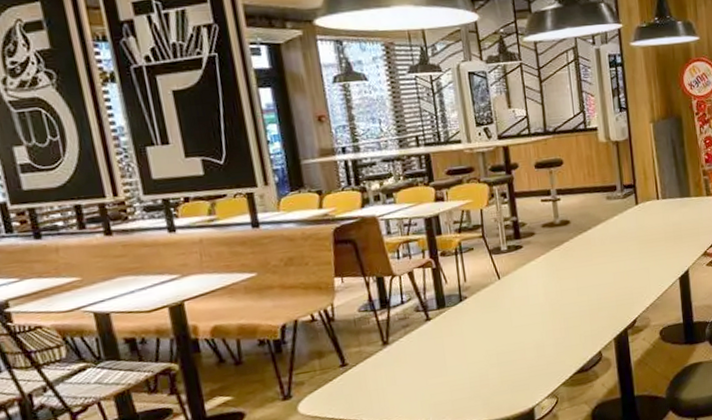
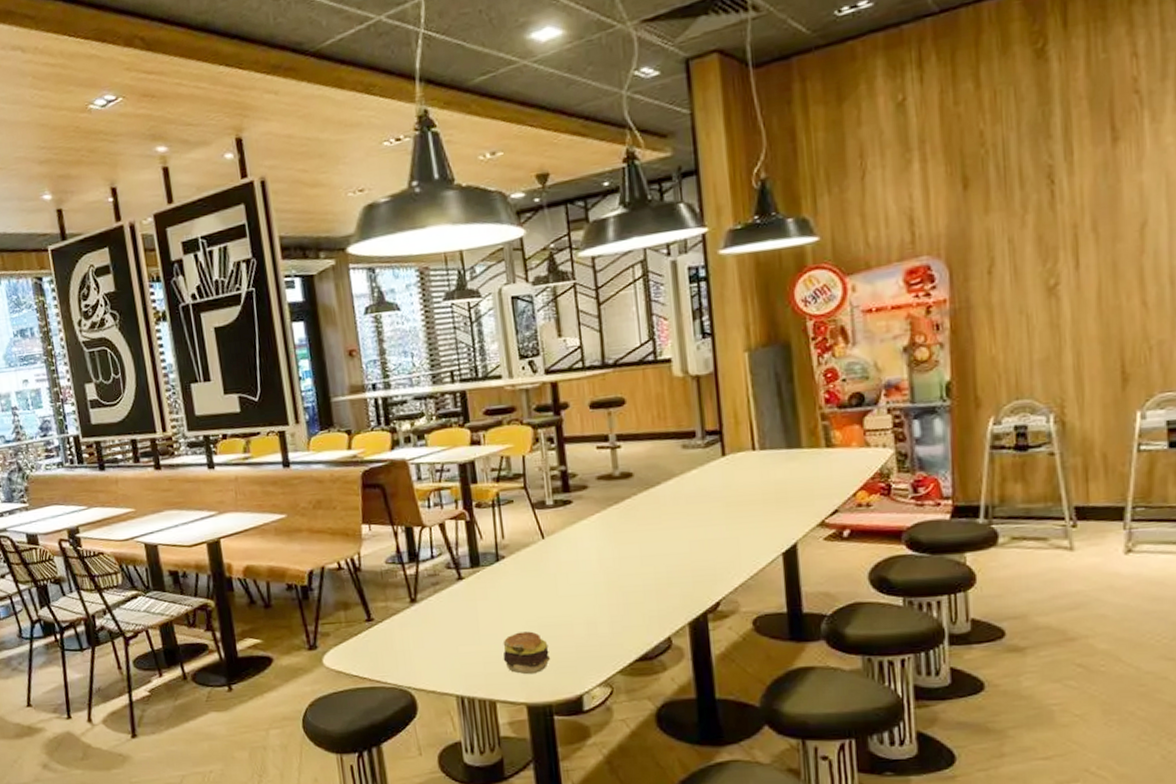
burger: none [467,359,508,397] -> present [503,631,551,675]

